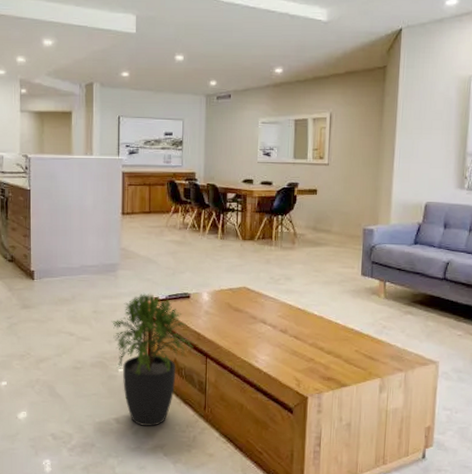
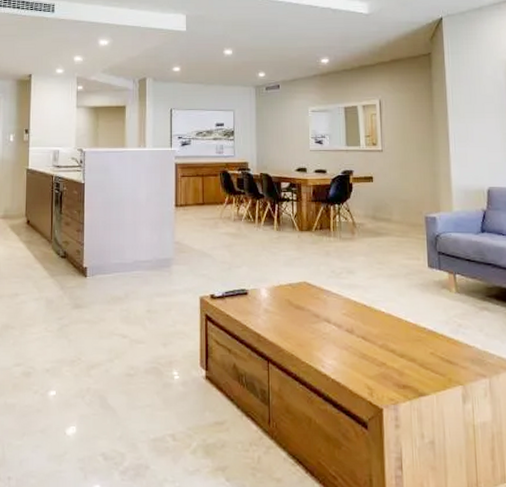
potted plant: present [111,292,195,426] -> none [166,289,255,444]

